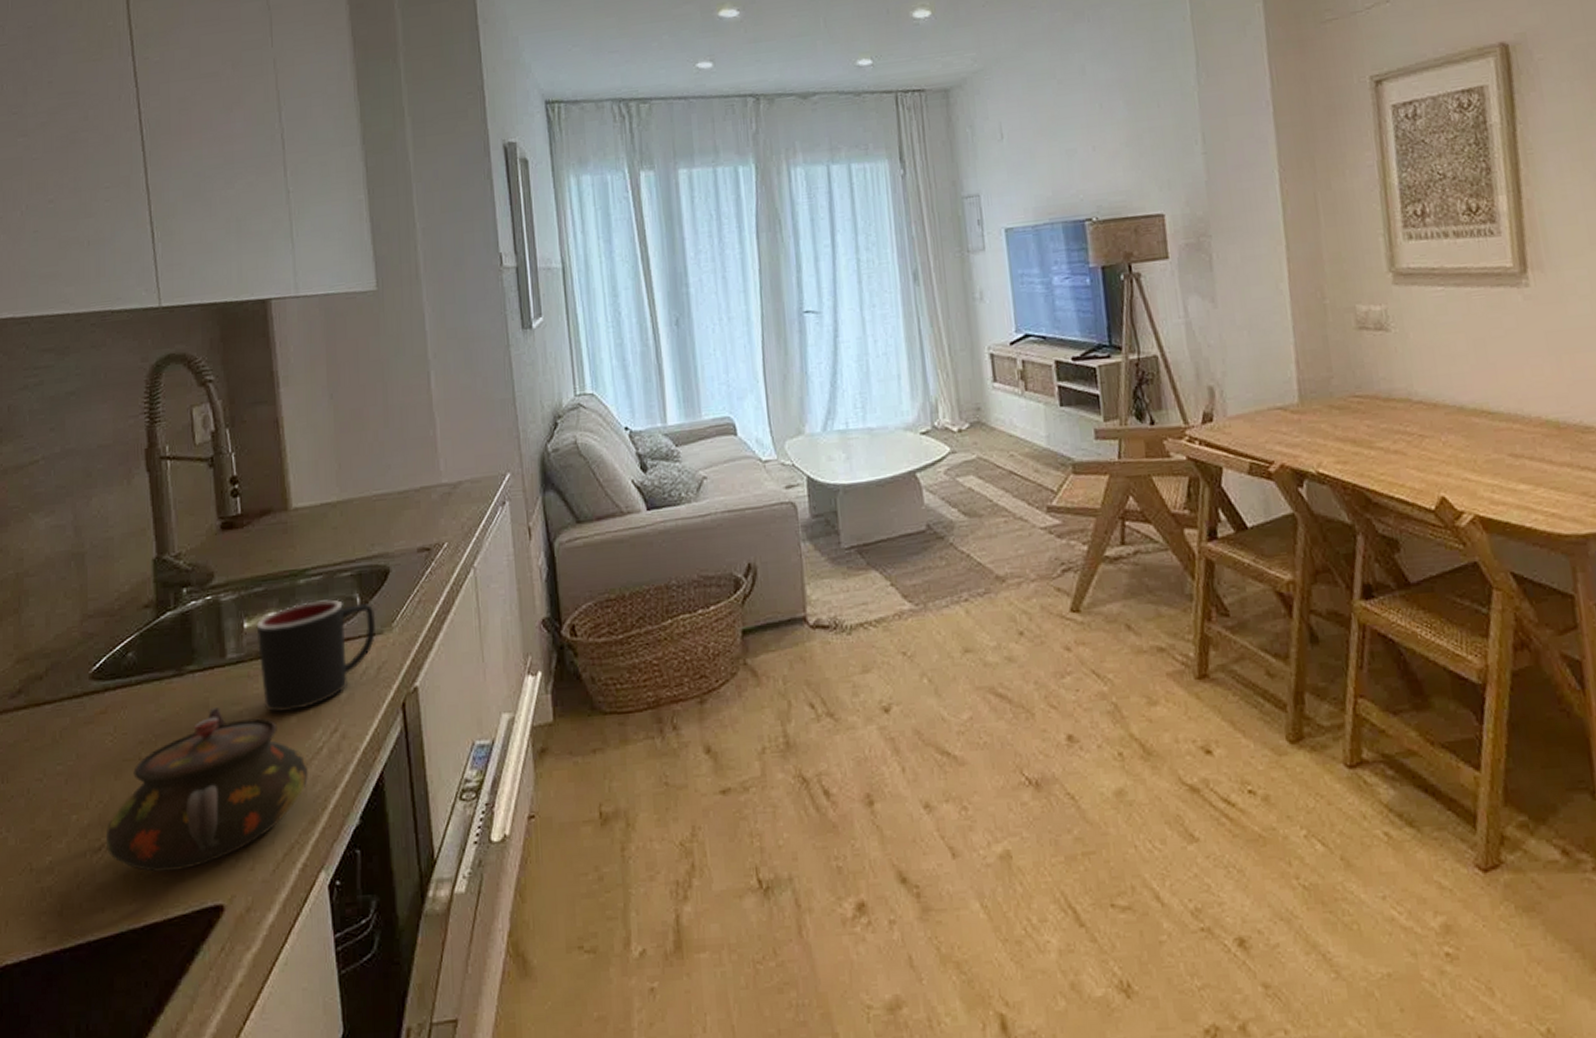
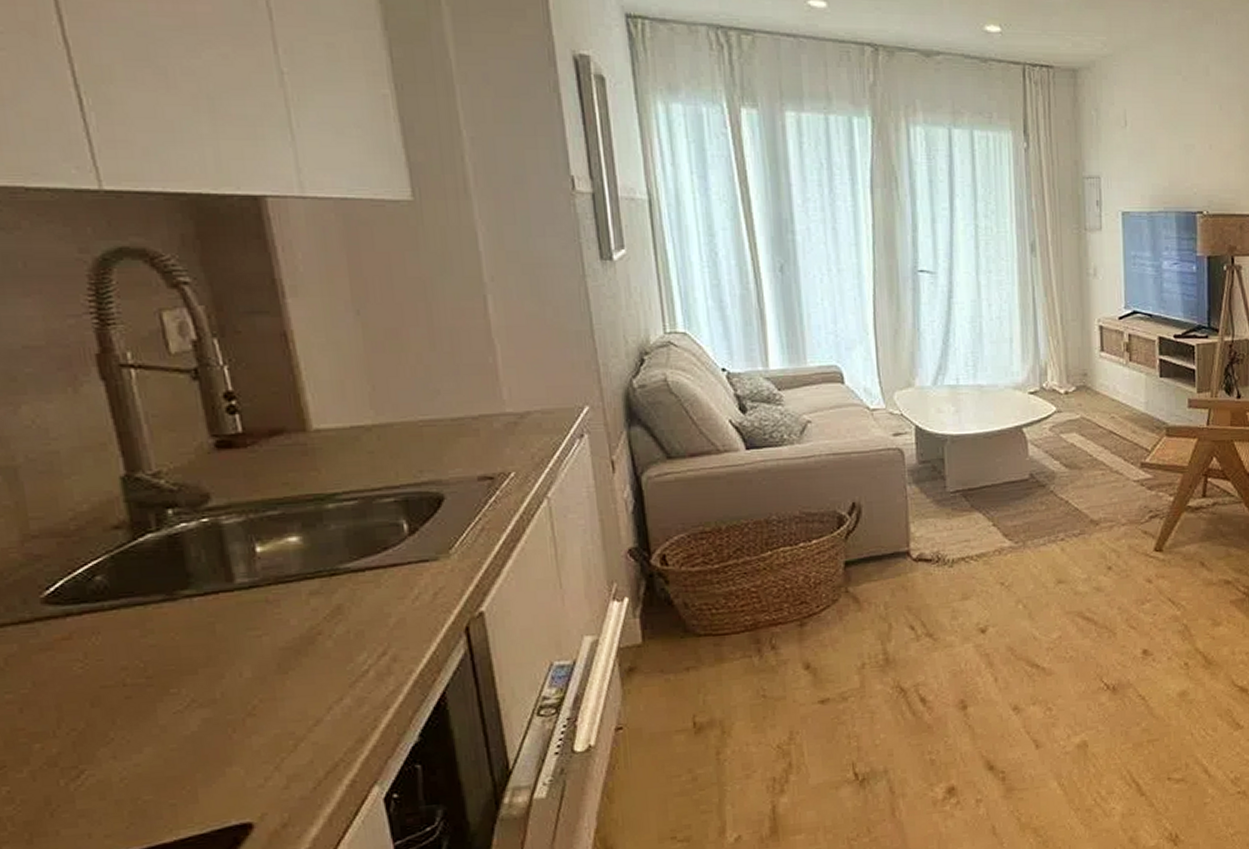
teapot: present [105,706,309,872] -> none [84,631,353,796]
mug: present [256,599,376,713] -> none [272,525,429,637]

